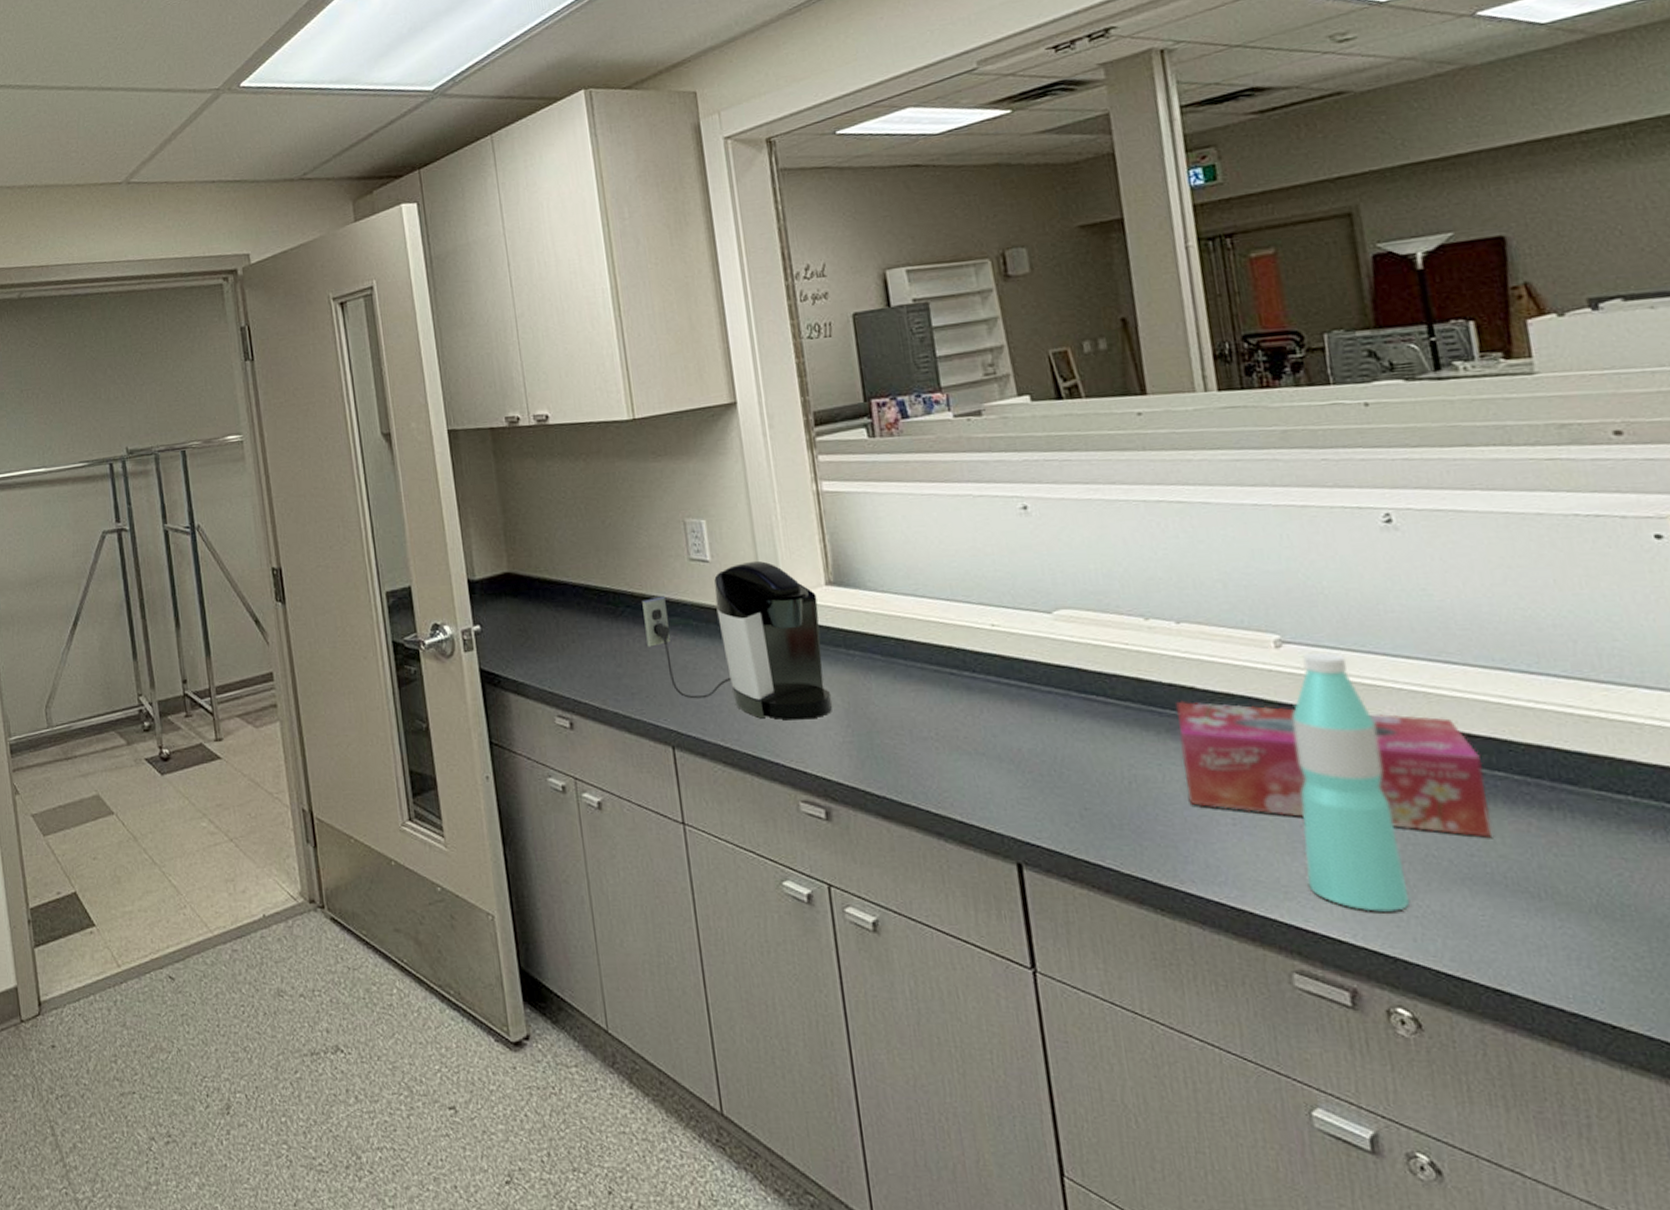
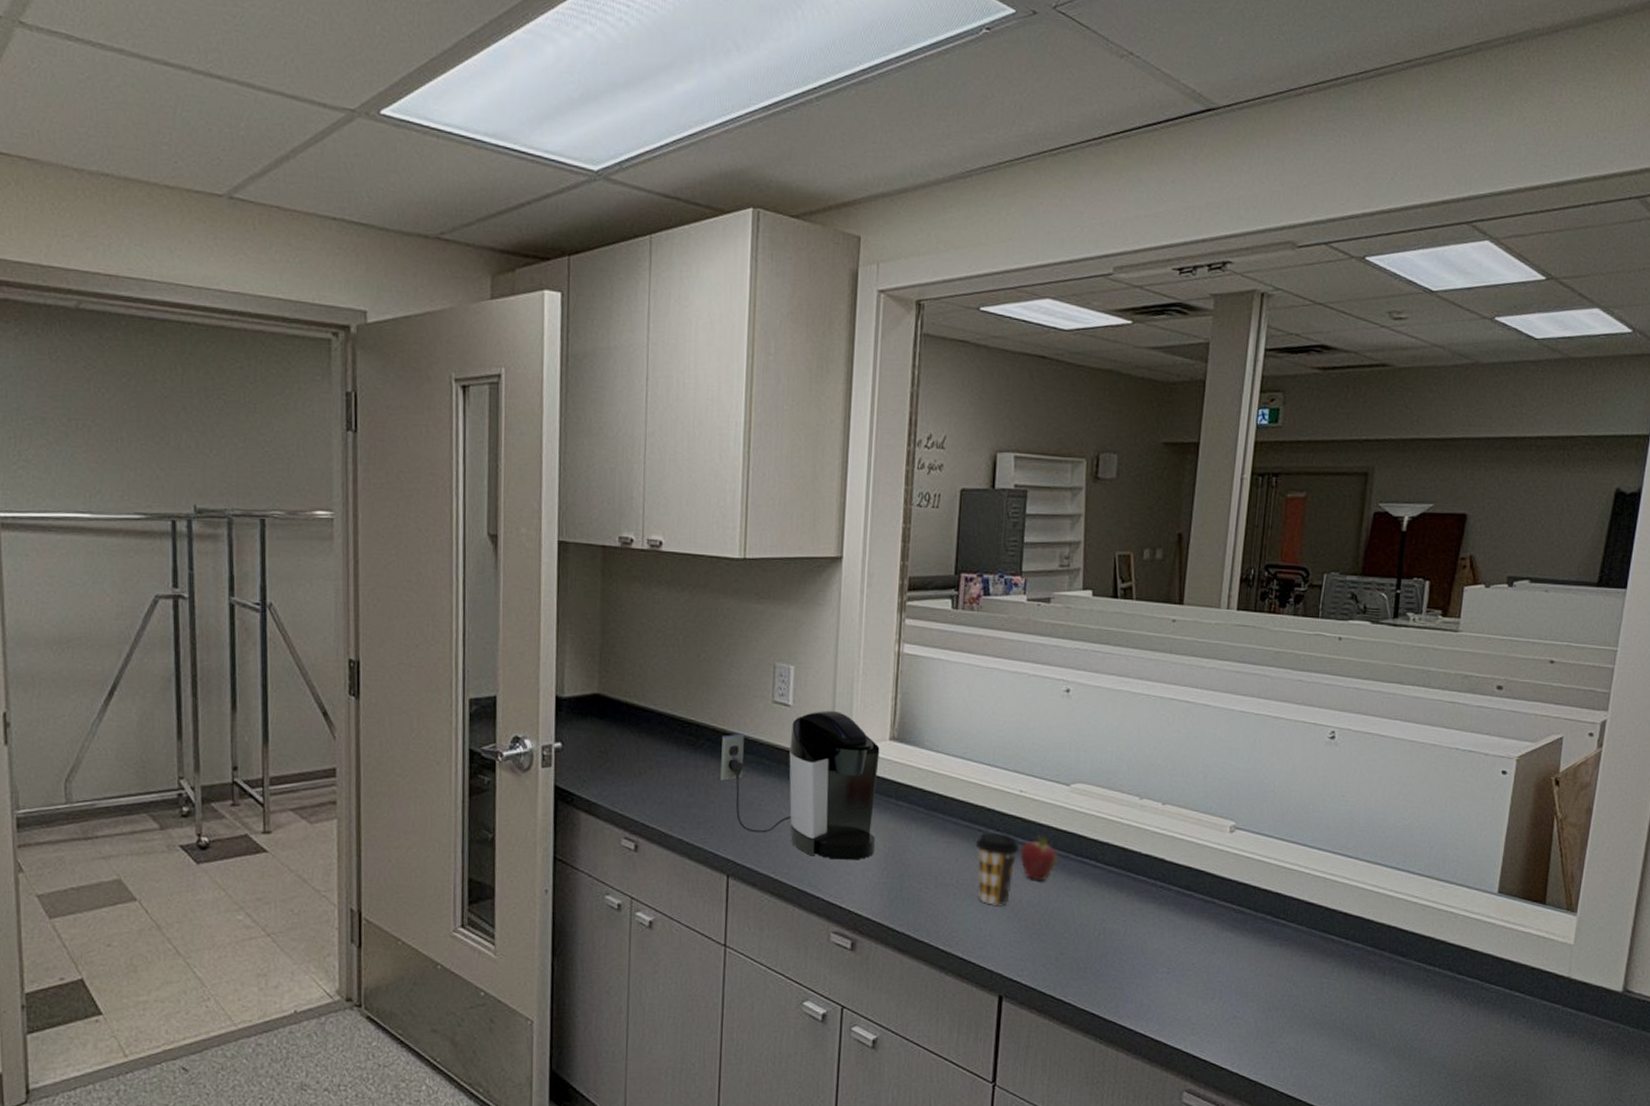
coffee cup: none [949,674,1006,759] -> present [975,832,1020,907]
fruit: none [1006,670,1057,726] -> present [1020,833,1058,882]
tissue box: present [1176,700,1492,838] -> none [1139,869,1350,993]
water bottle: present [1291,652,1410,912] -> none [1209,838,1286,1047]

